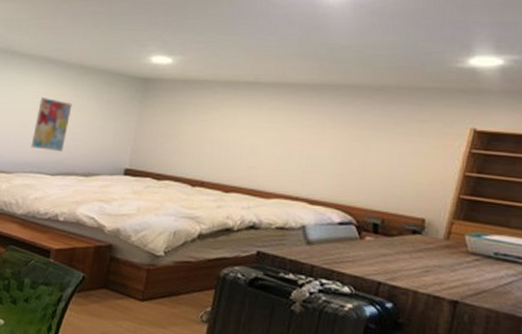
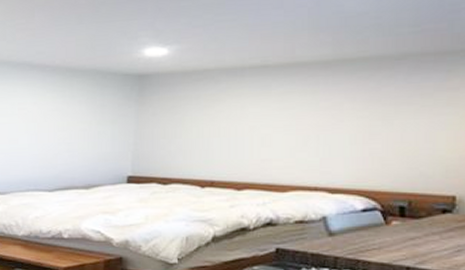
wall art: present [31,97,72,152] -> none [24,107,63,165]

